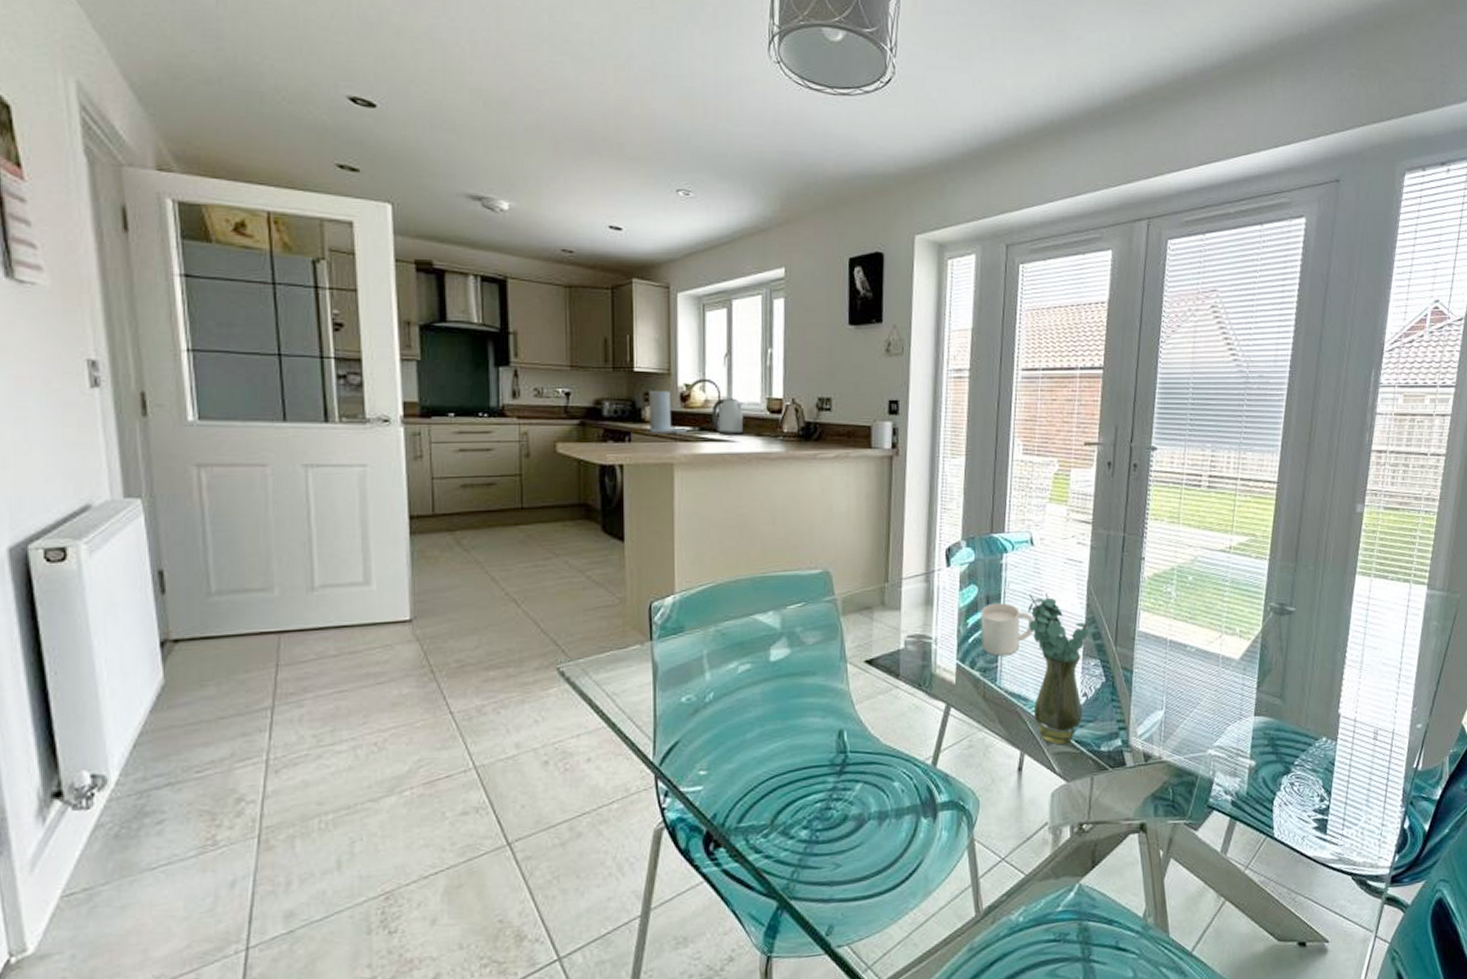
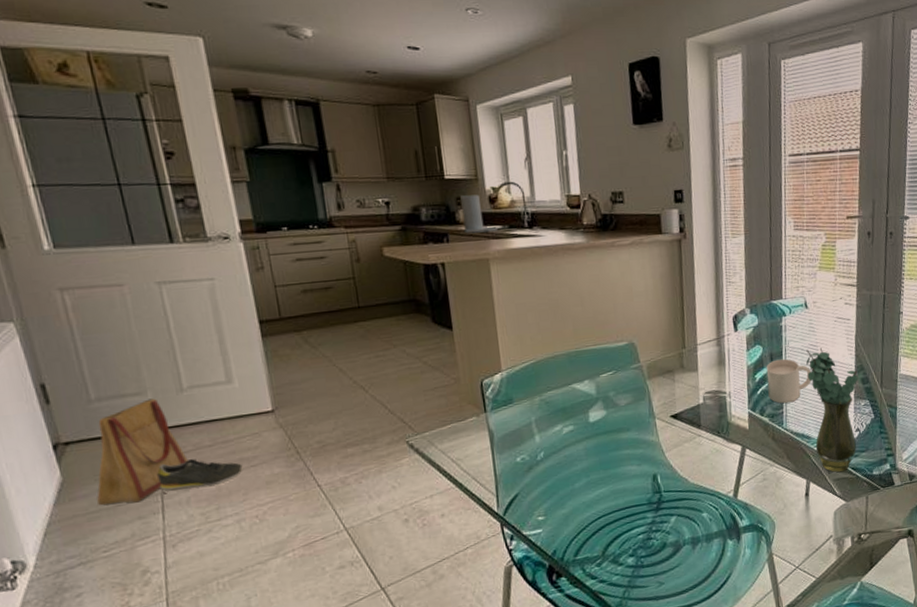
shopping bag: none [199,596,308,717] -> present [97,398,188,506]
shoe: none [265,669,370,709] -> present [154,458,244,494]
kettle: present [711,398,744,435] -> none [518,197,548,231]

